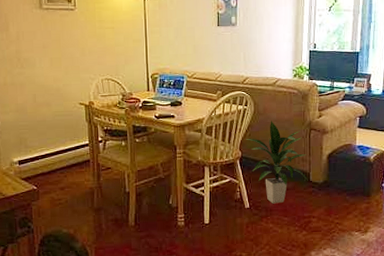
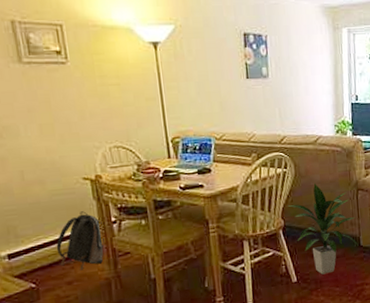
backpack: none [54,130,91,179] -> present [56,211,104,270]

